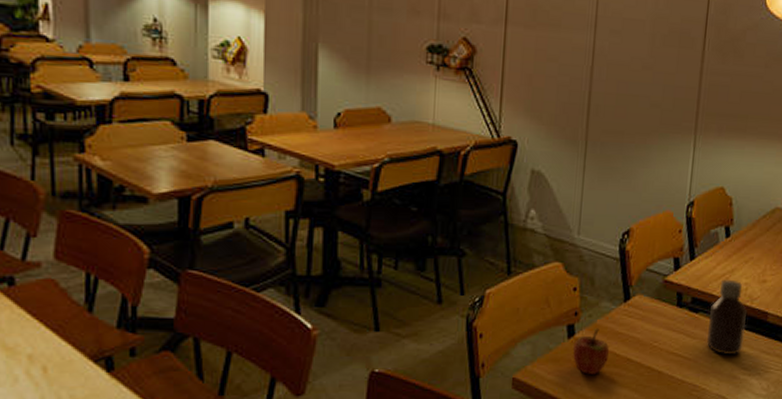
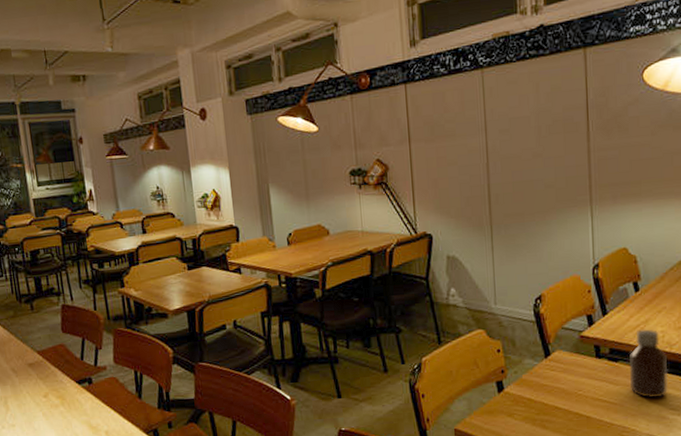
apple: present [572,328,609,375] -> none [504,382,537,423]

